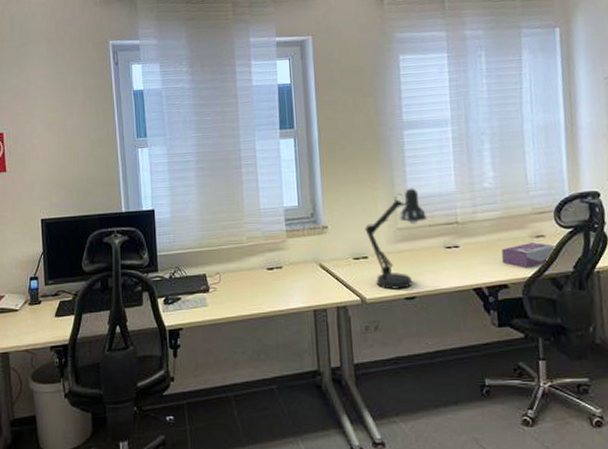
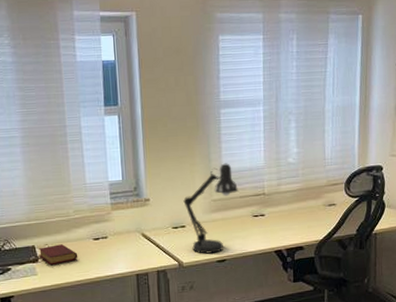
book: none [209,273,251,297] -> present [38,244,78,266]
tissue box: present [501,242,555,268] -> none [299,210,343,232]

